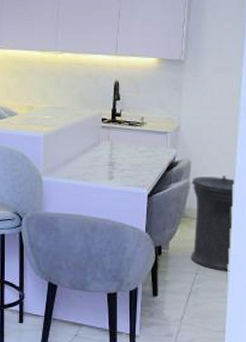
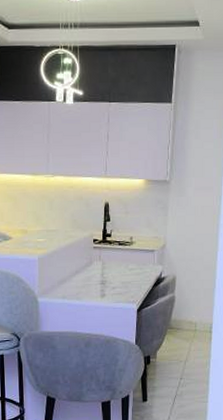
trash can: present [191,176,235,272] -> none [176,288,215,375]

